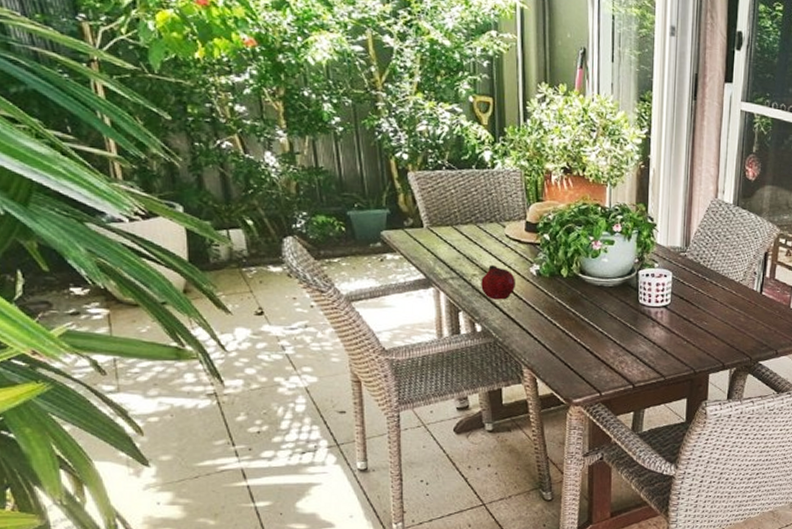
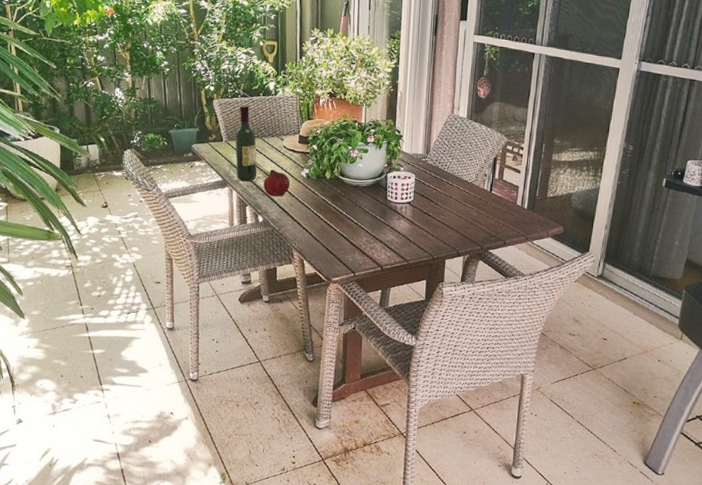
wine bottle: none [440,179,472,281] -> present [235,104,257,182]

